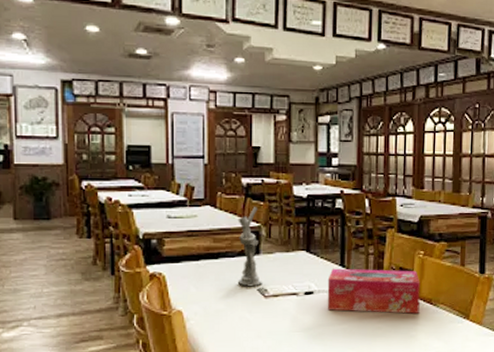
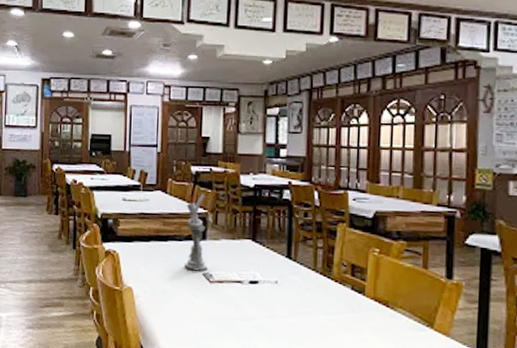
tissue box: present [327,268,420,314] -> none [272,259,375,315]

